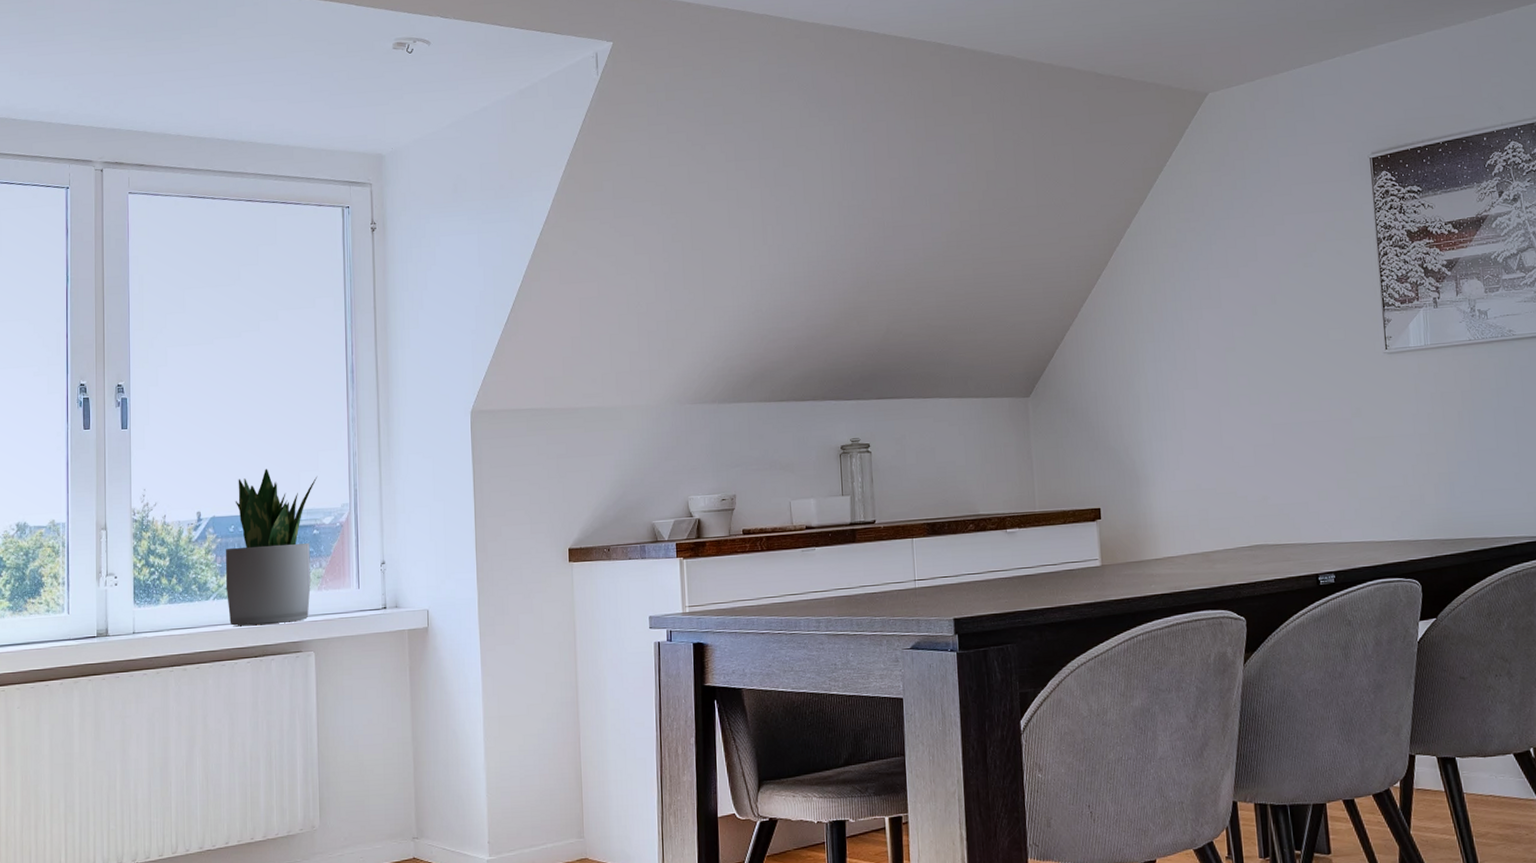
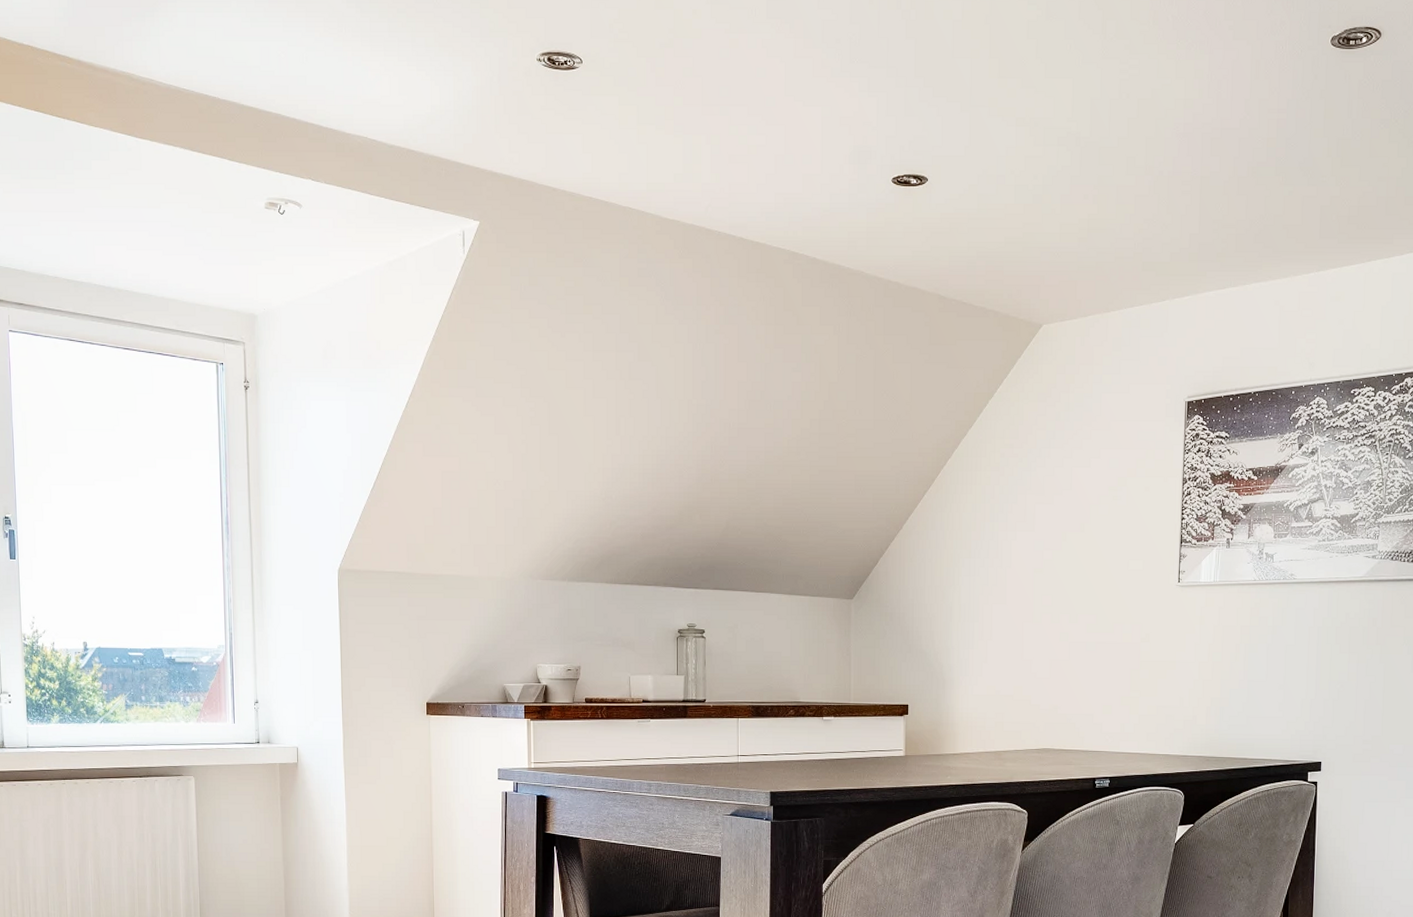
planter: present [225,469,318,626] -> none [110,607,196,748]

